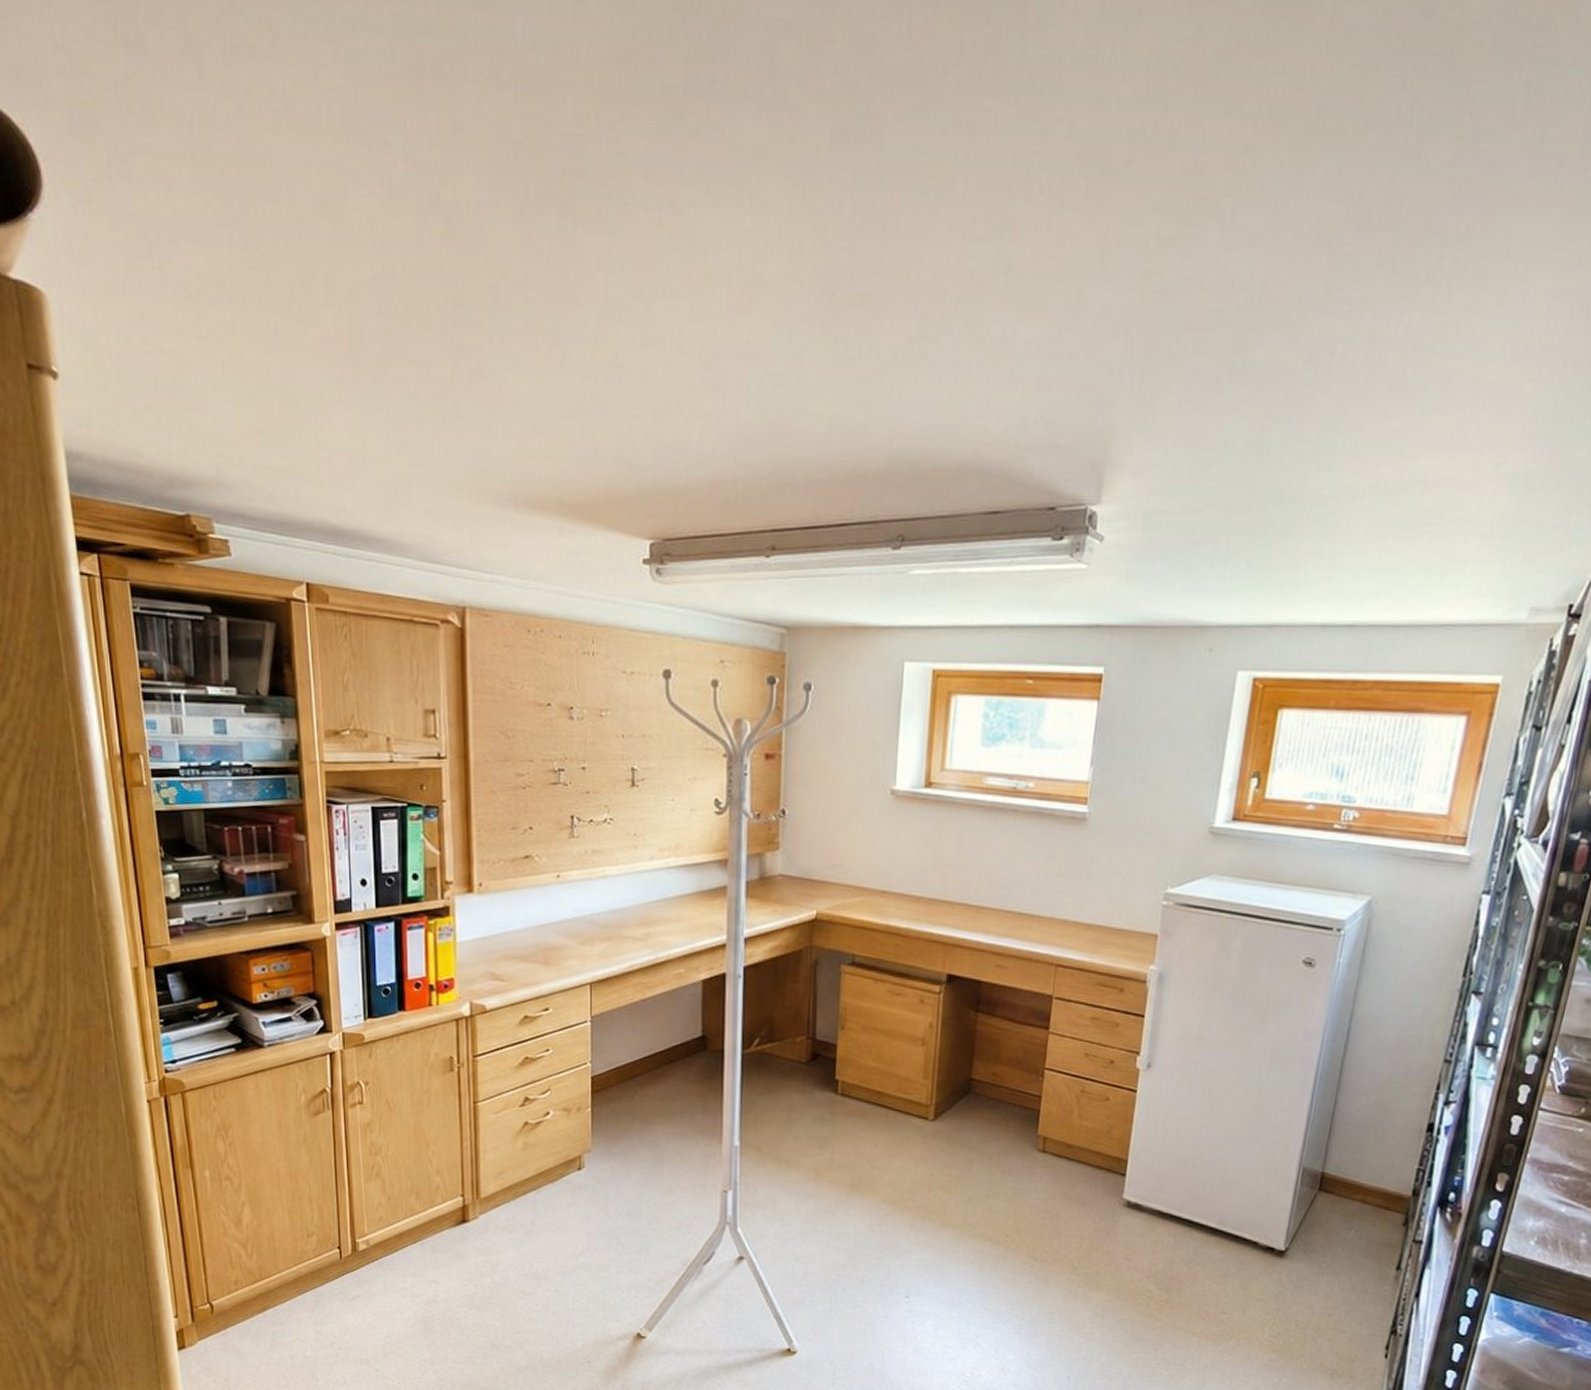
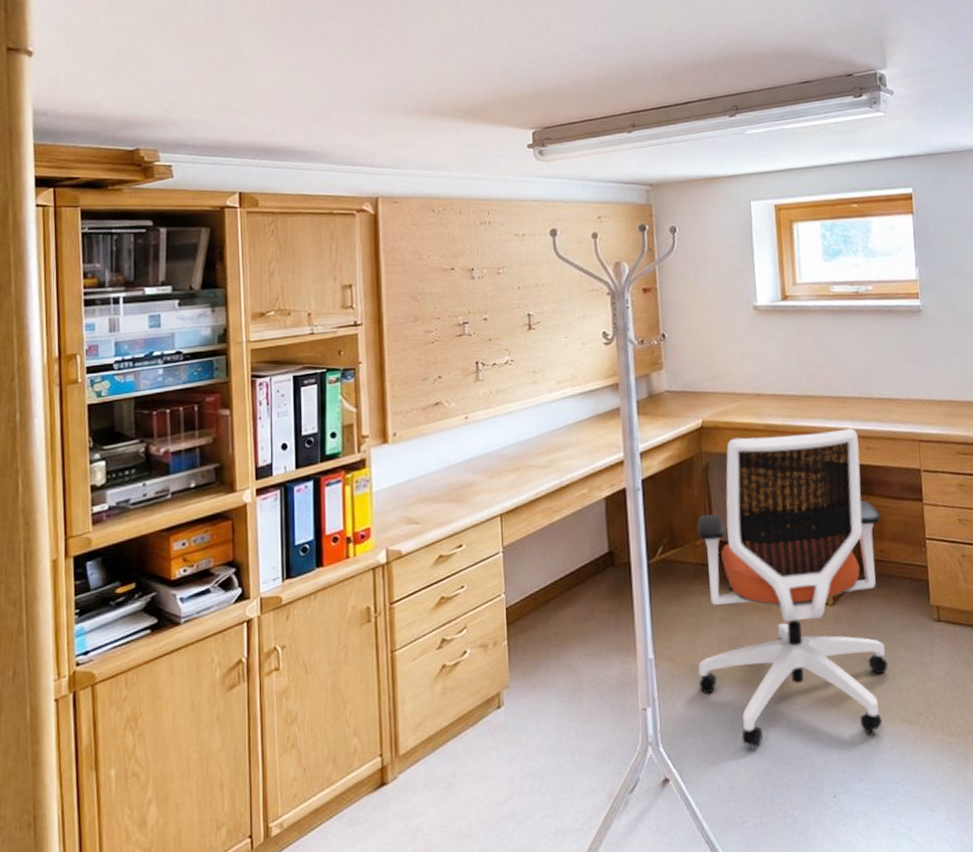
office chair: none [782,935,1000,1247] -> present [697,428,888,748]

